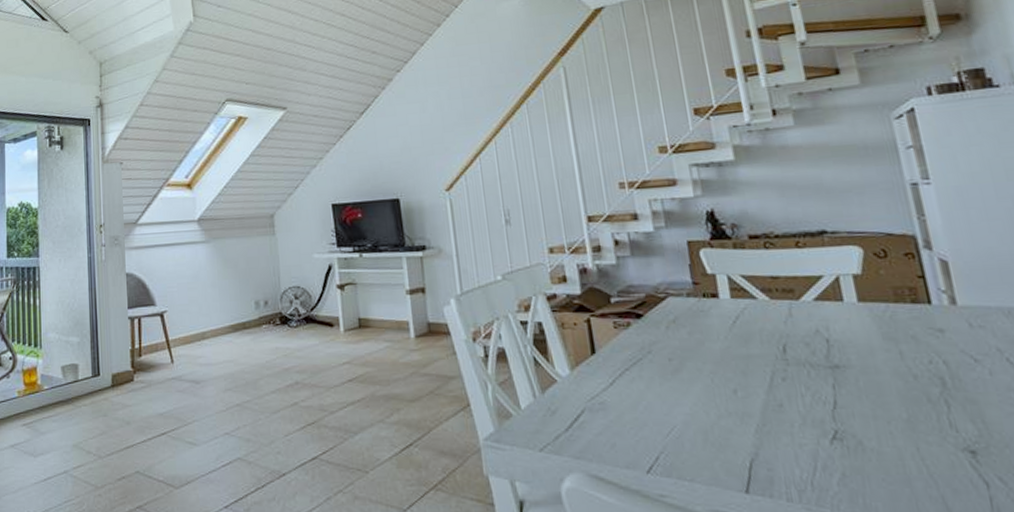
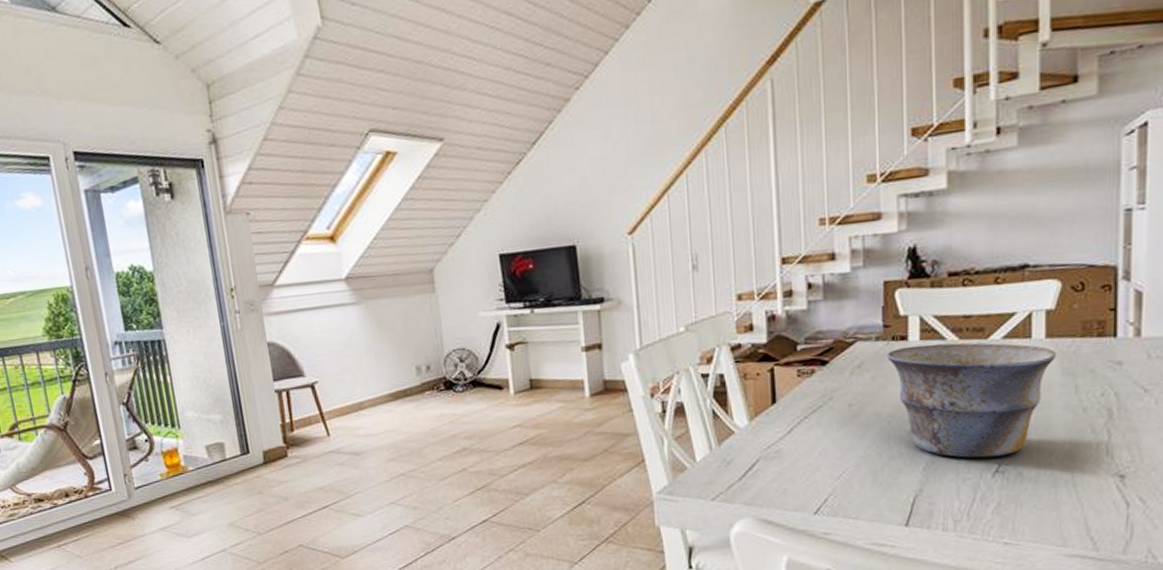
bowl: none [699,302,873,423] -> present [886,342,1057,459]

